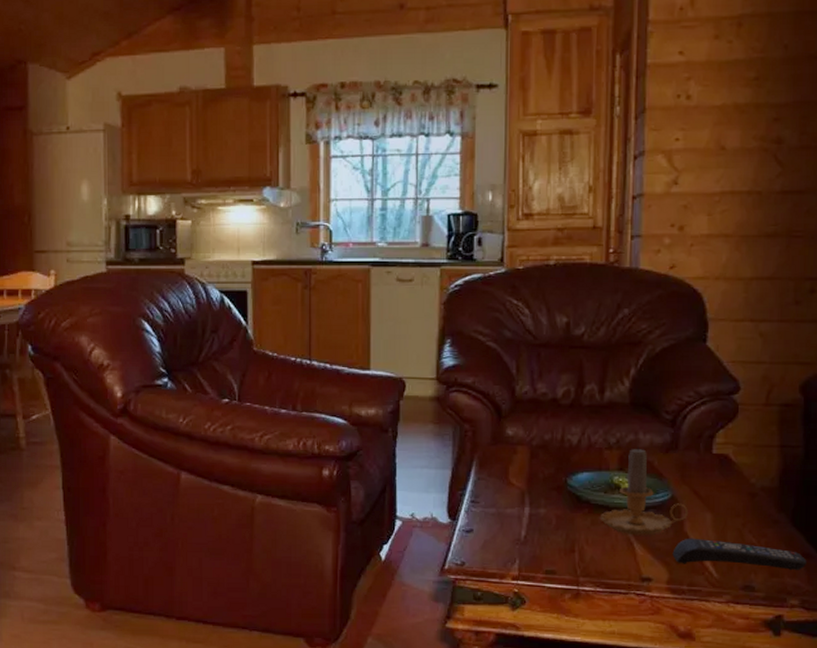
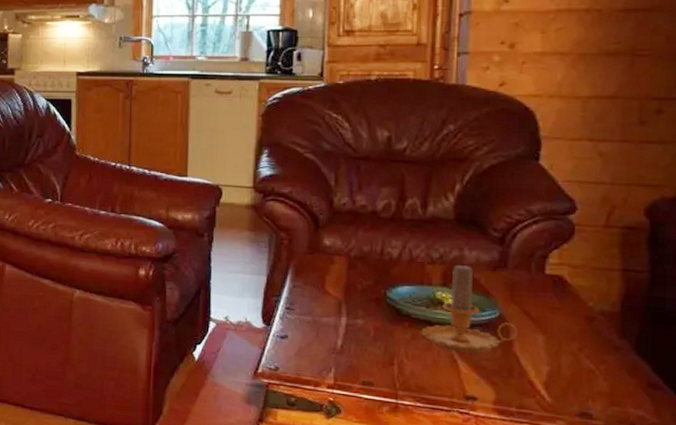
remote control: present [672,538,807,570] -> none [500,359,653,401]

